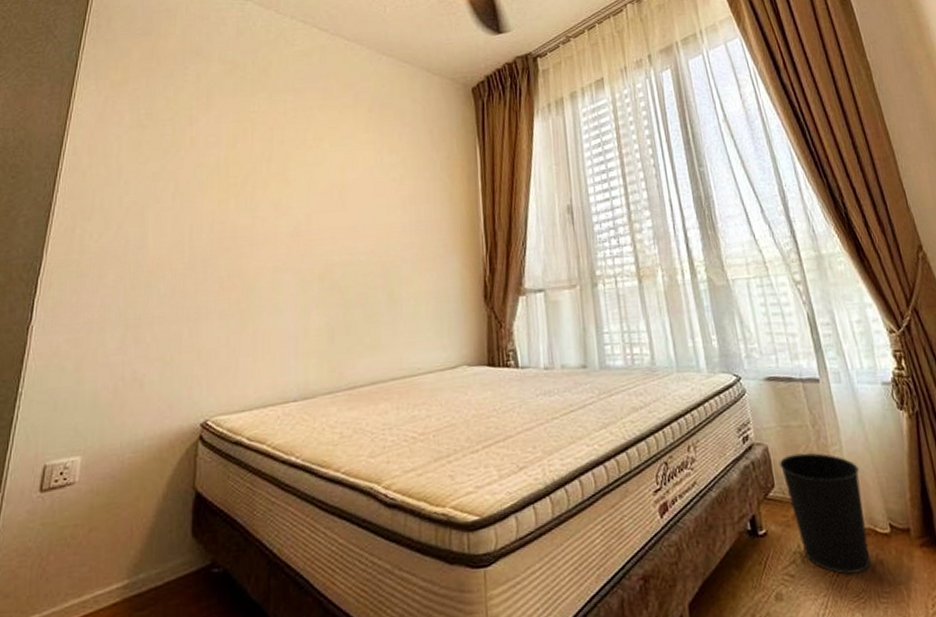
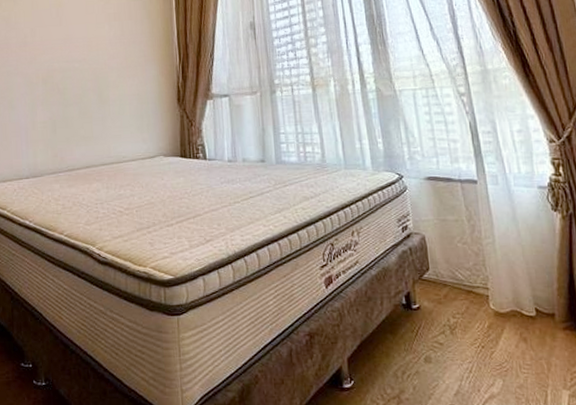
wastebasket: present [779,452,871,575] -> none [434,243,515,347]

